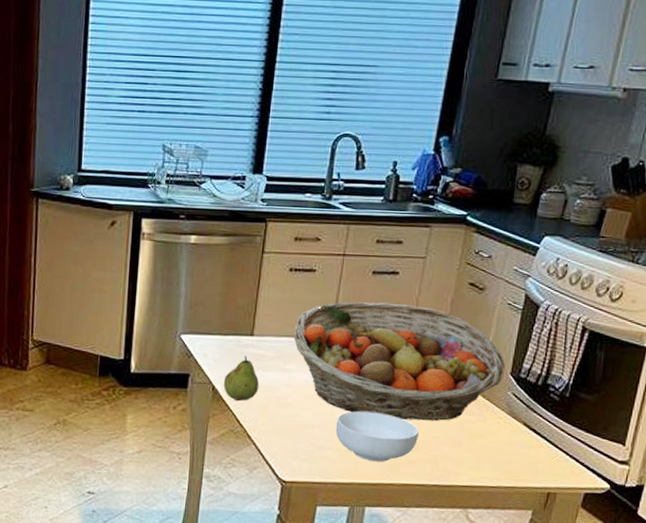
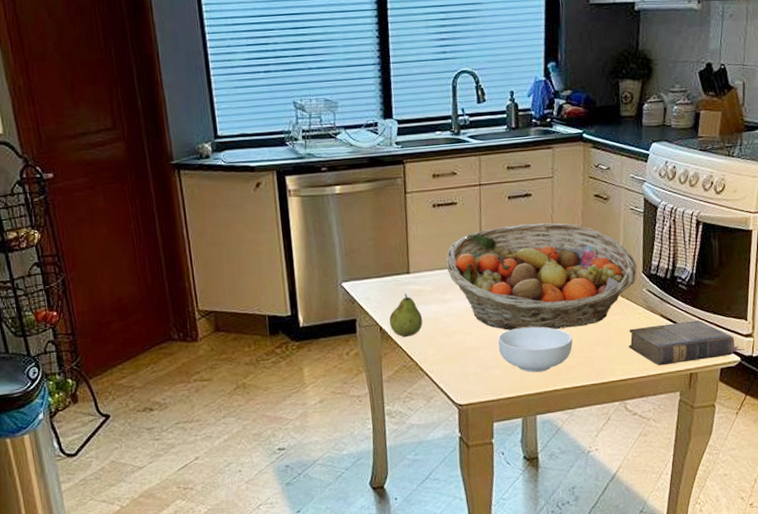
book: none [481,432,617,481] -> present [629,320,745,366]

